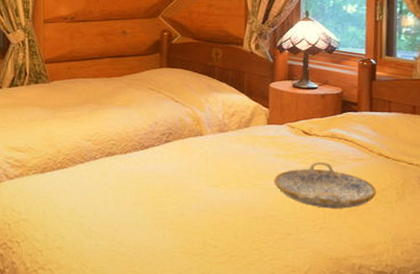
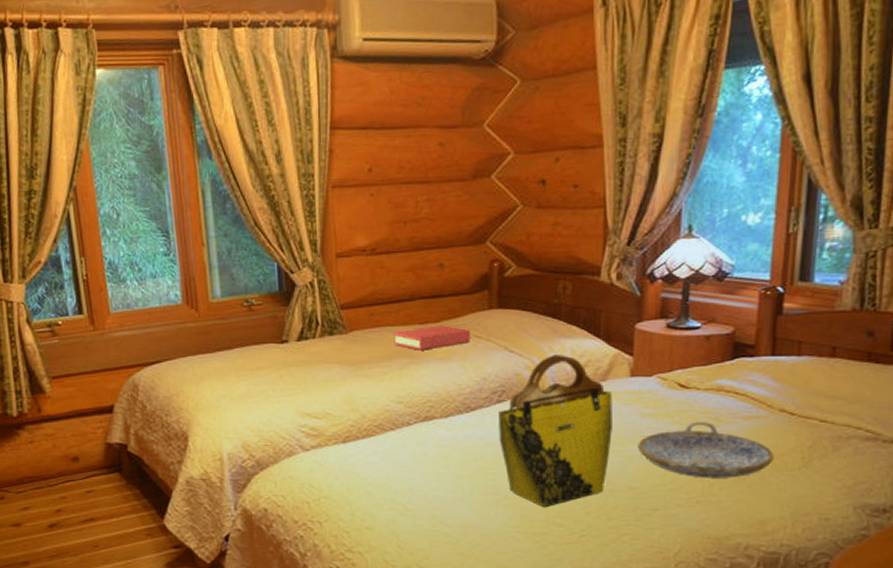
hardback book: none [86,79,145,98] -> present [394,325,470,350]
tote bag: none [166,105,254,232] -> present [499,355,613,508]

